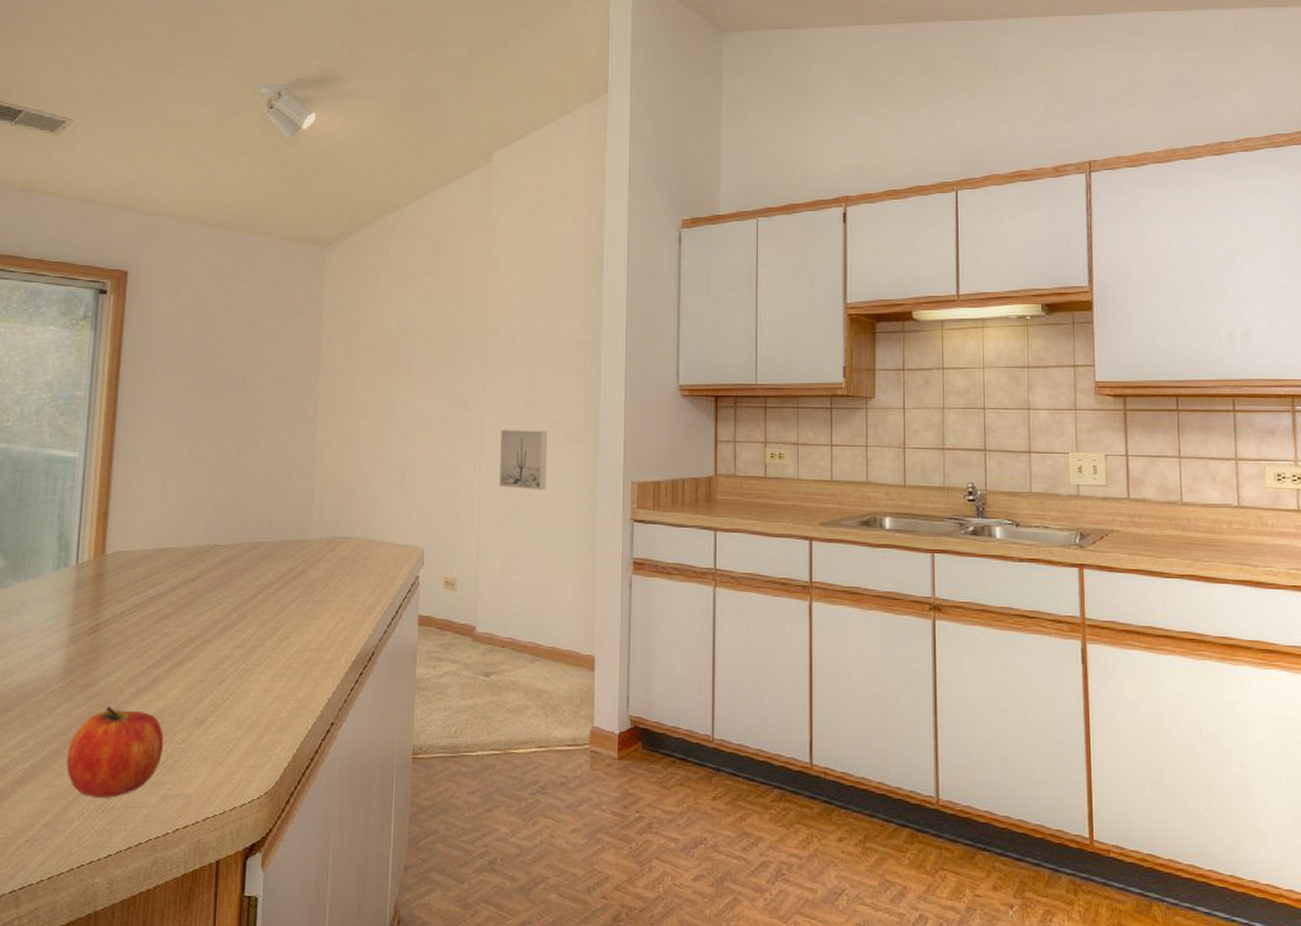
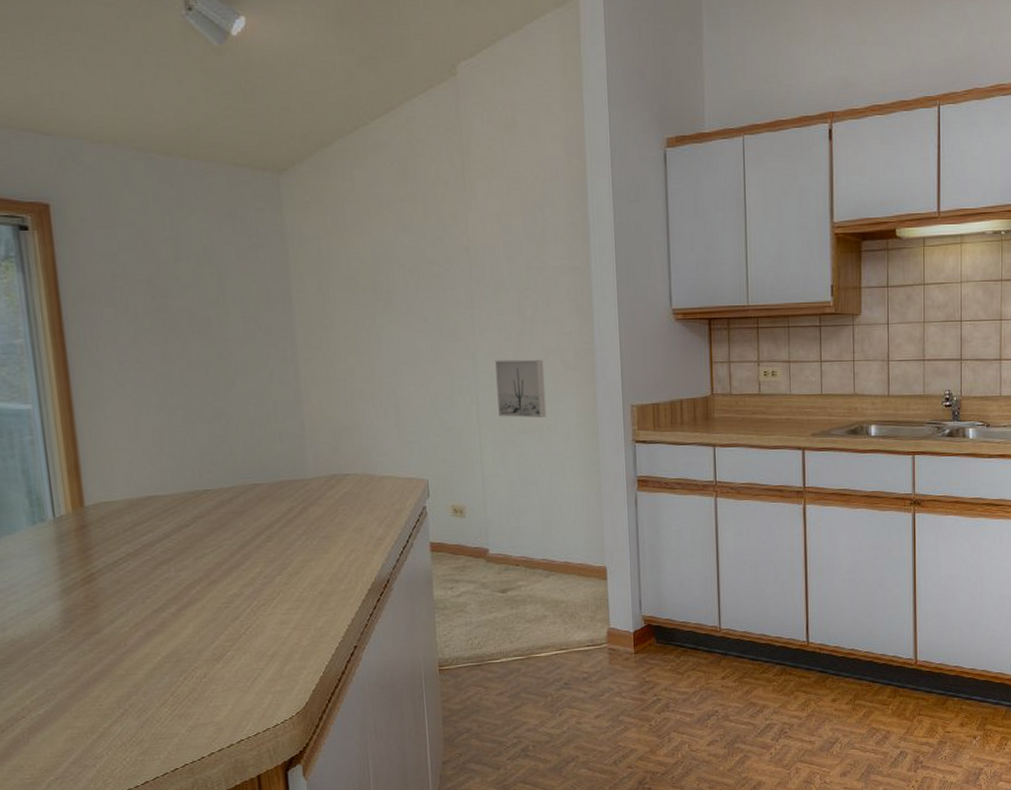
fruit: present [66,706,164,798] -> none [82,651,185,734]

